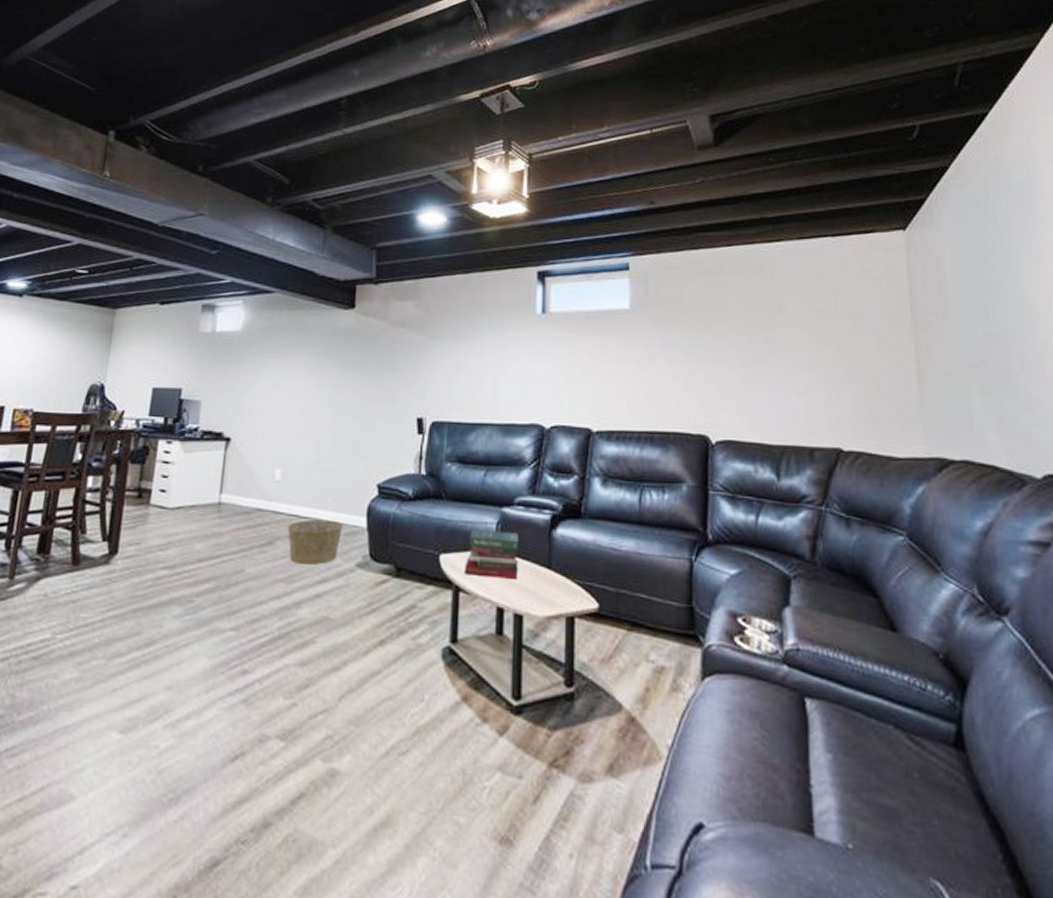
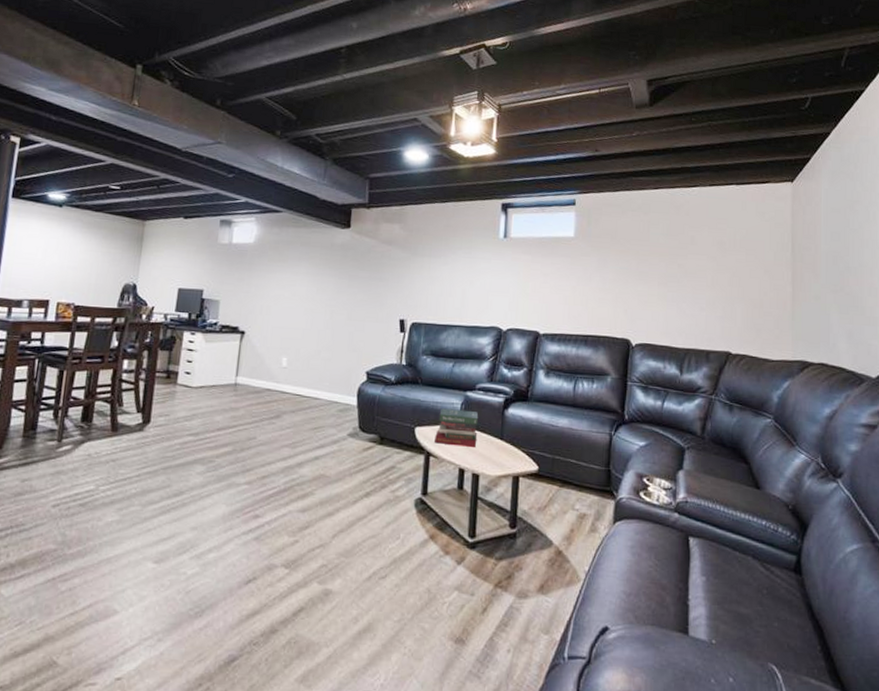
basket: present [288,519,343,565] -> none [292,398,338,434]

